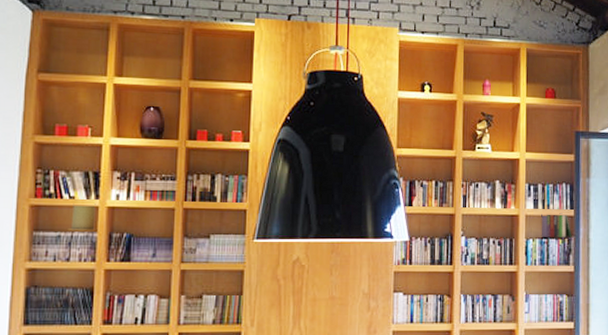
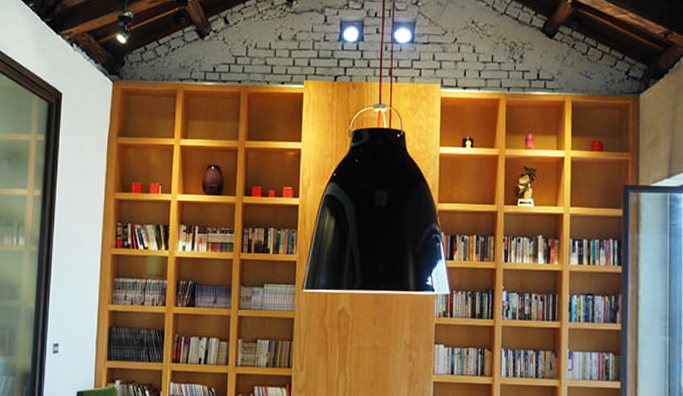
books: present [541,213,572,238] -> none [586,269,620,295]

